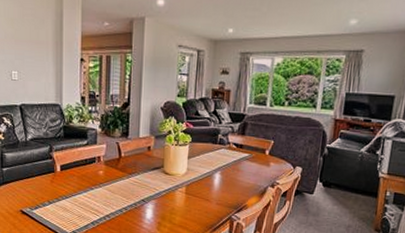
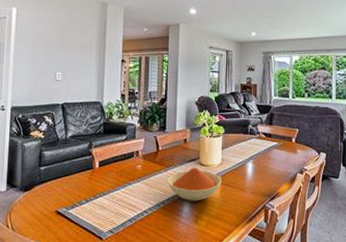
bowl: none [129,176,187,209] -> present [167,168,222,201]

